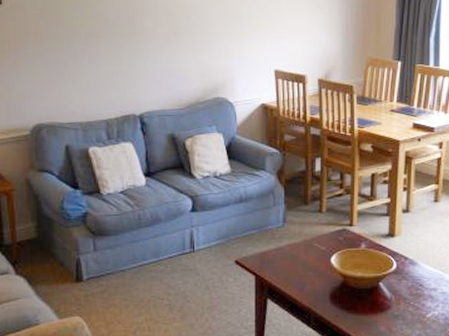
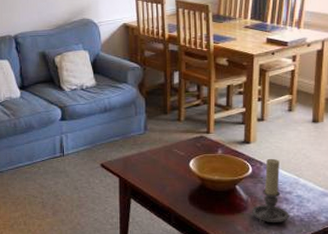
candle holder: none [396,252,434,325] -> present [252,158,289,226]

